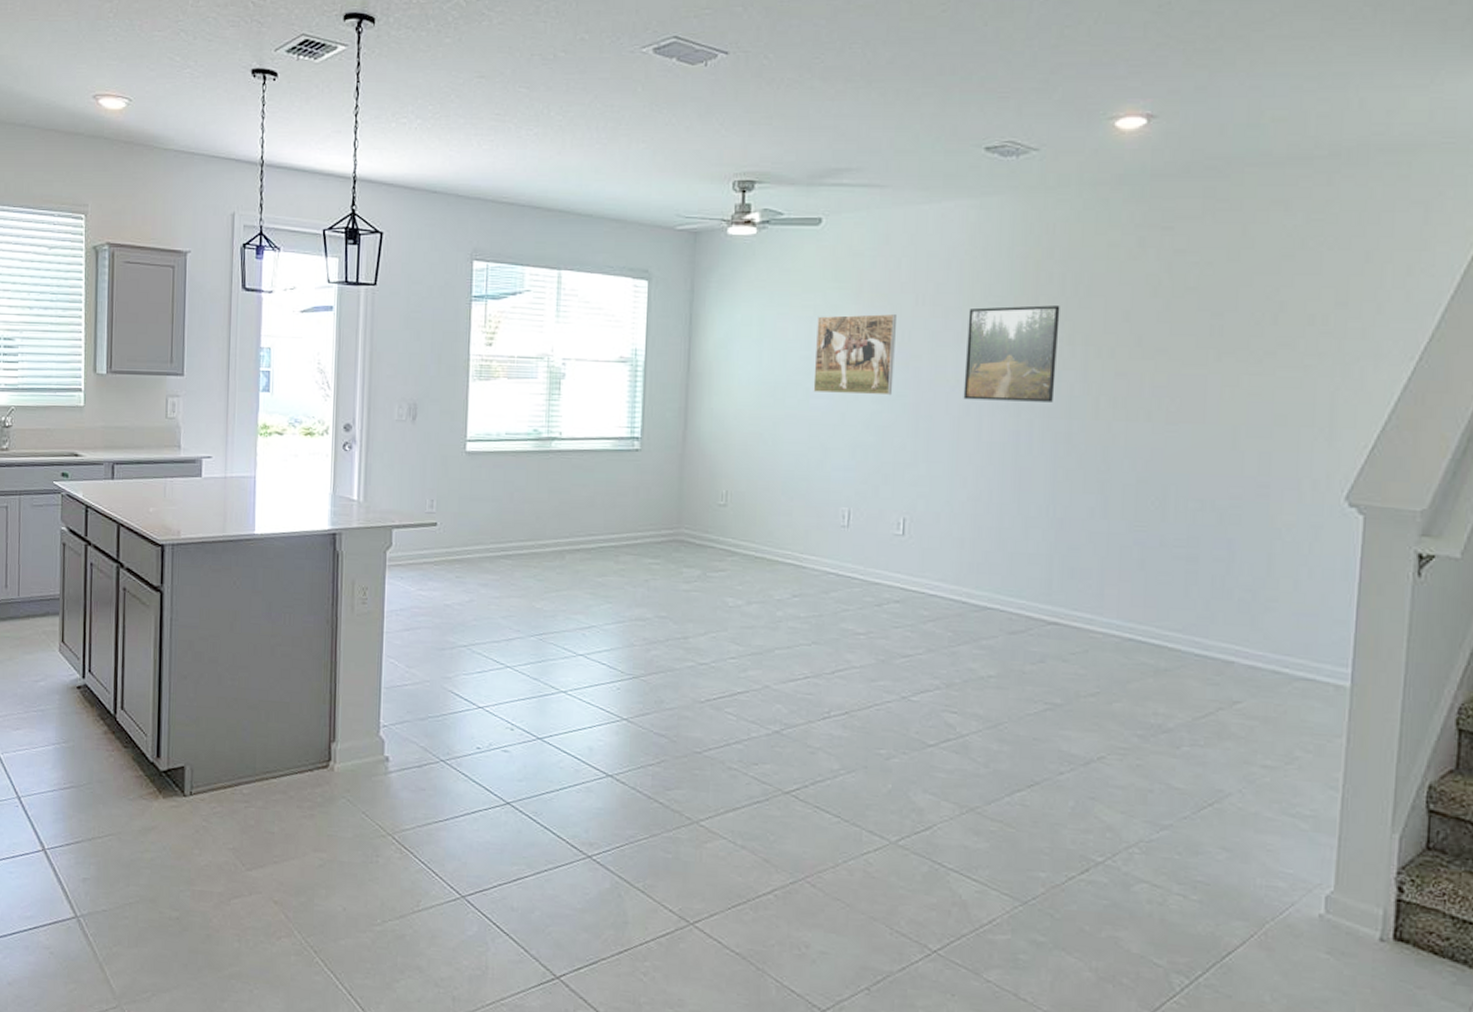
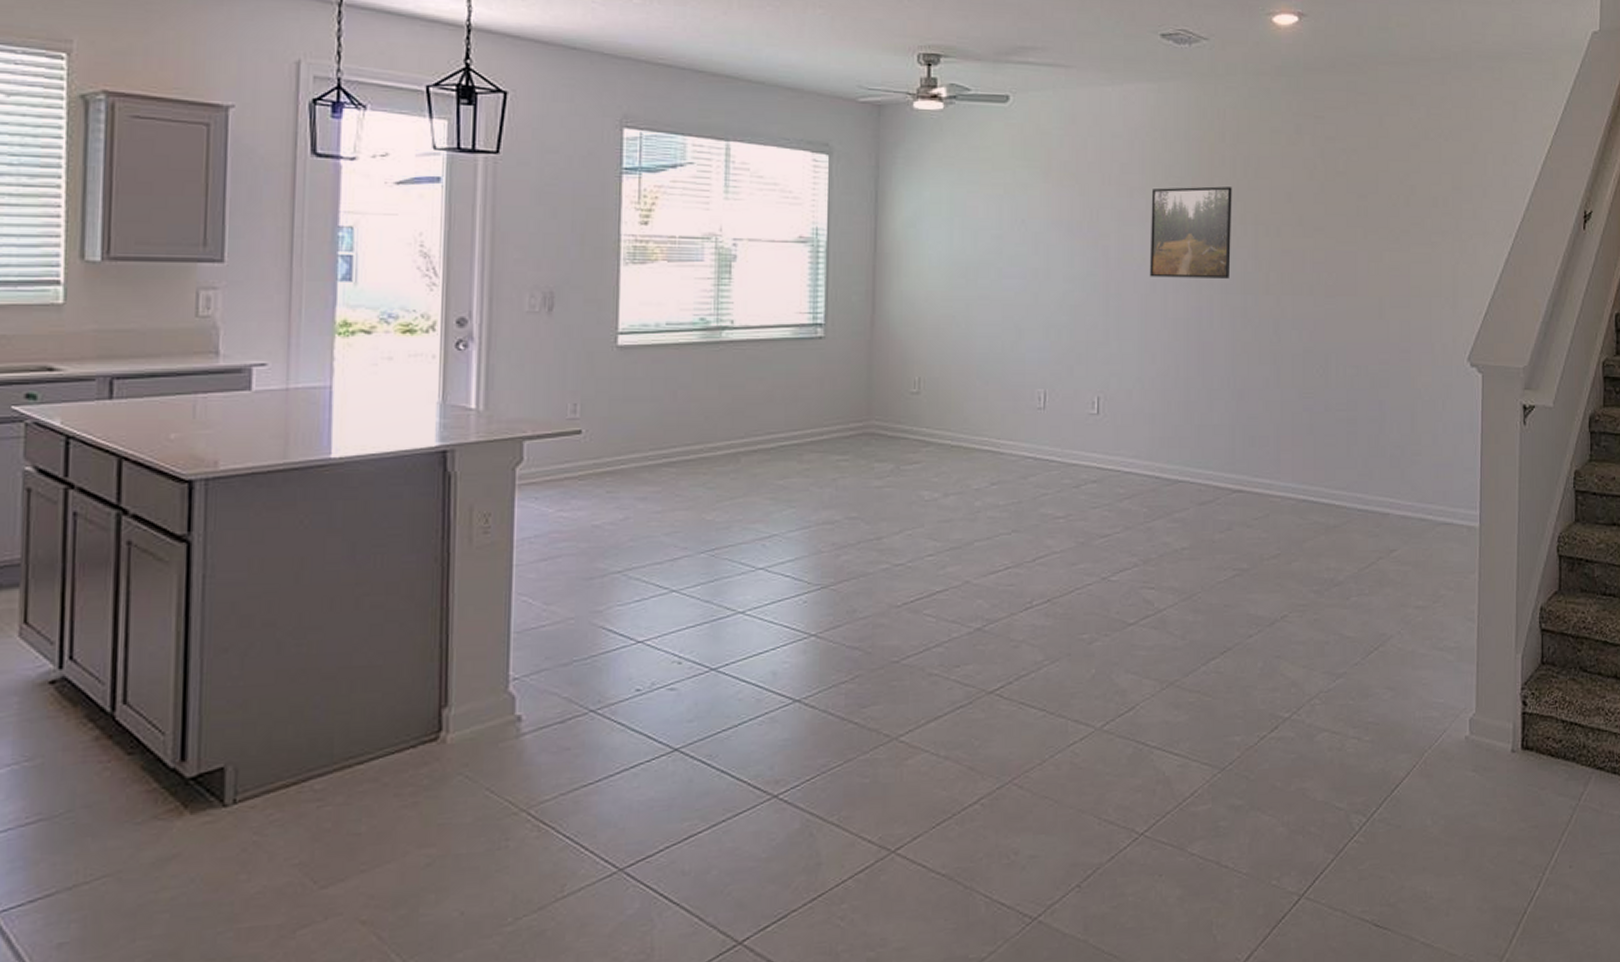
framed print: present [813,313,896,396] -> none [1005,192,1084,275]

